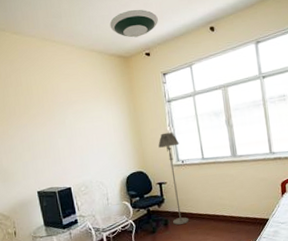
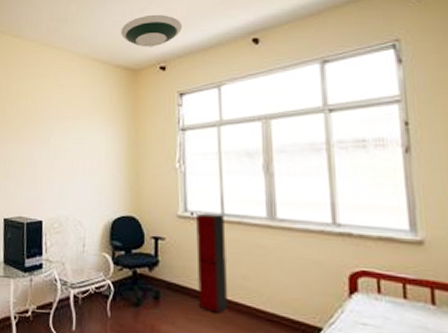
floor lamp: present [158,132,189,225] -> none [161,170,192,304]
locker: none [186,158,213,225] -> present [196,213,228,313]

